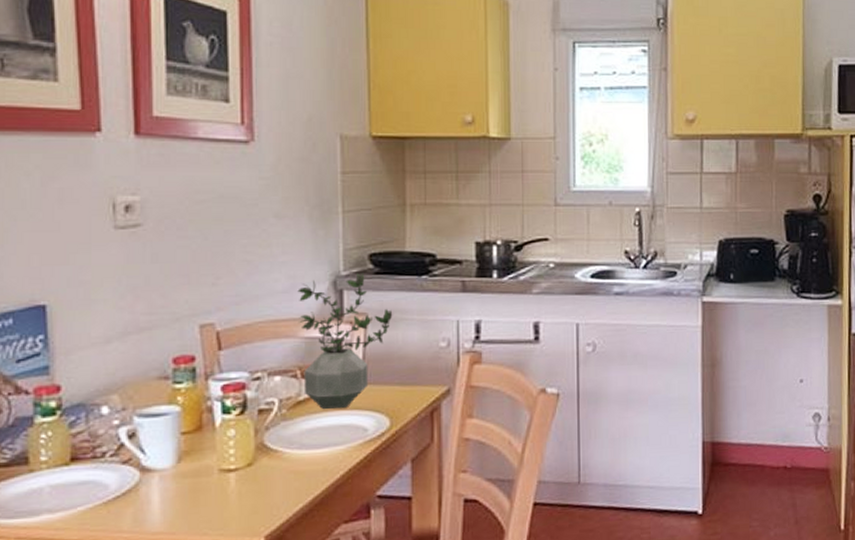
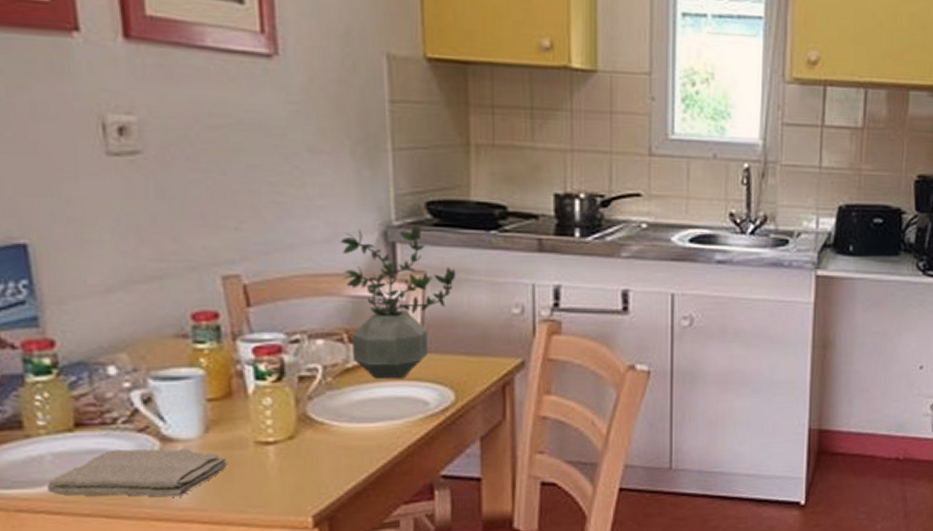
washcloth: none [43,477,195,524] -> present [46,448,228,497]

